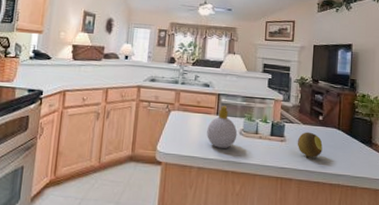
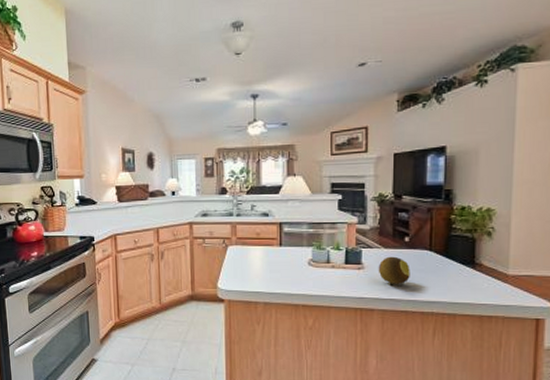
soap bottle: present [207,105,238,148] -> none [270,235,306,281]

